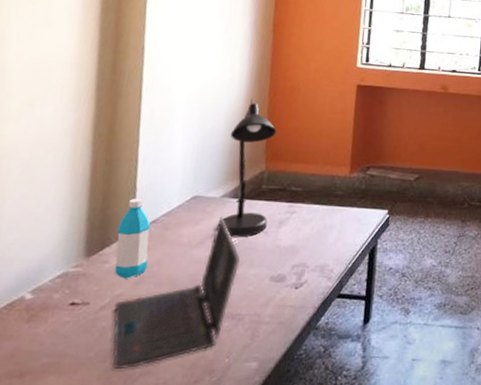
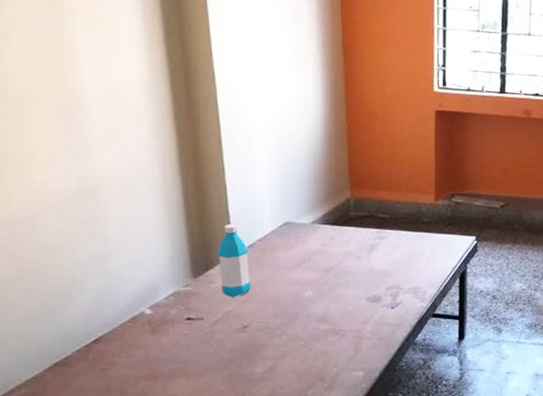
laptop computer: present [111,217,241,370] -> none [226,242,337,376]
desk lamp: present [223,98,277,238] -> none [312,125,359,262]

